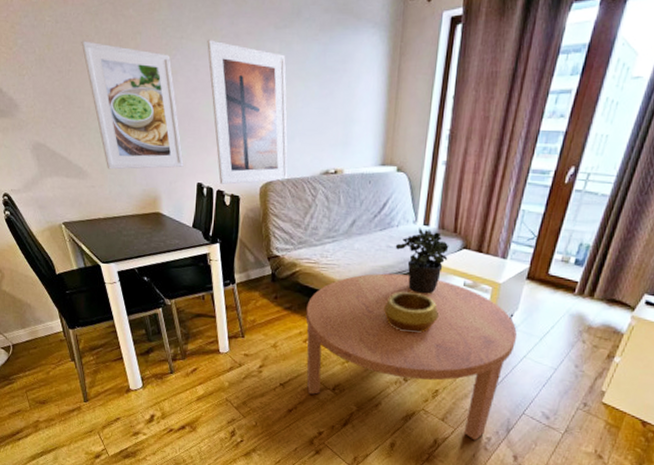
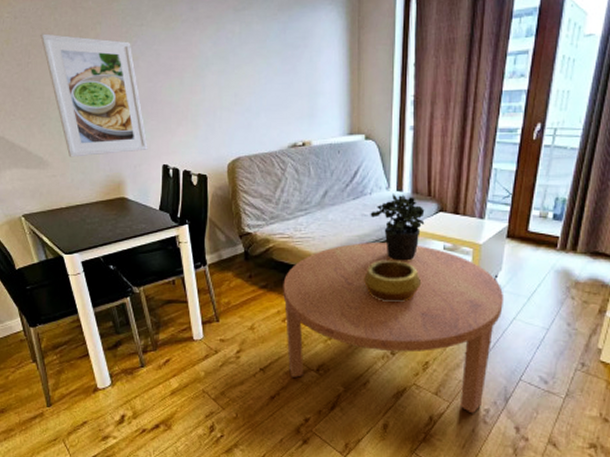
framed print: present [207,39,288,185] -> none [167,25,255,164]

